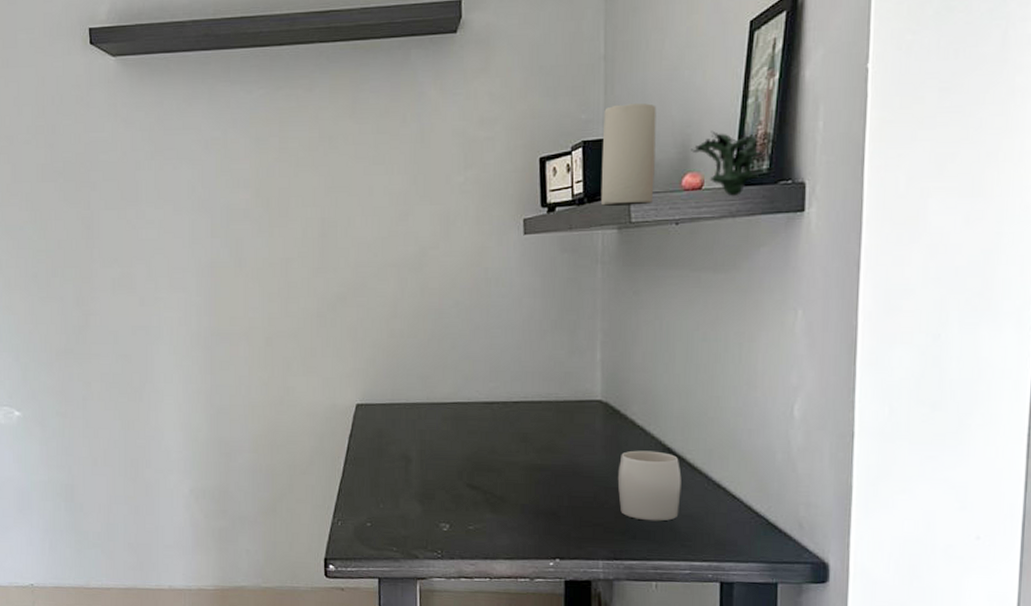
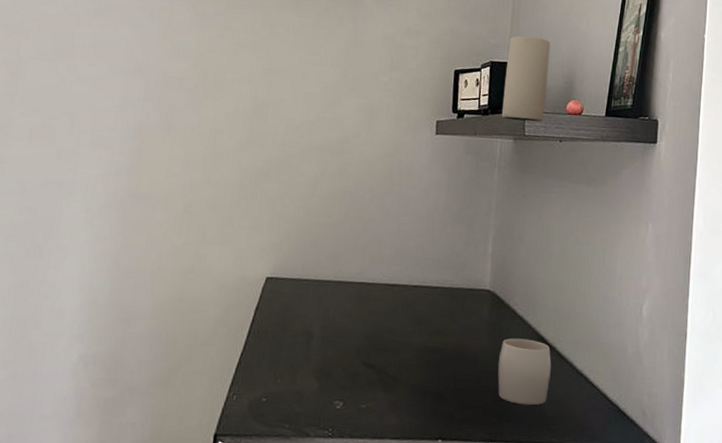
succulent plant: present [691,130,765,197] -> none [575,68,630,125]

